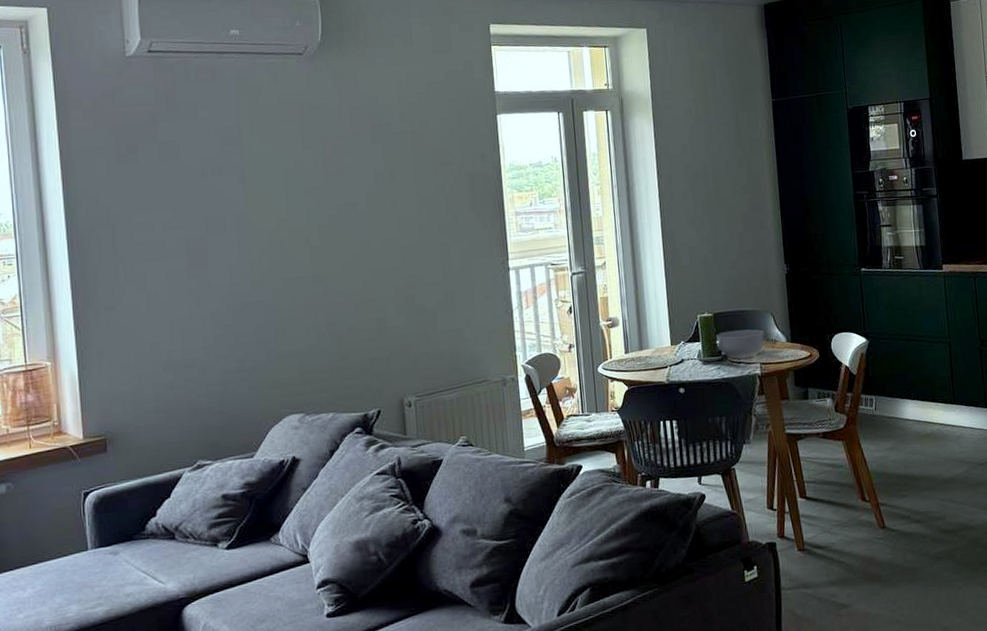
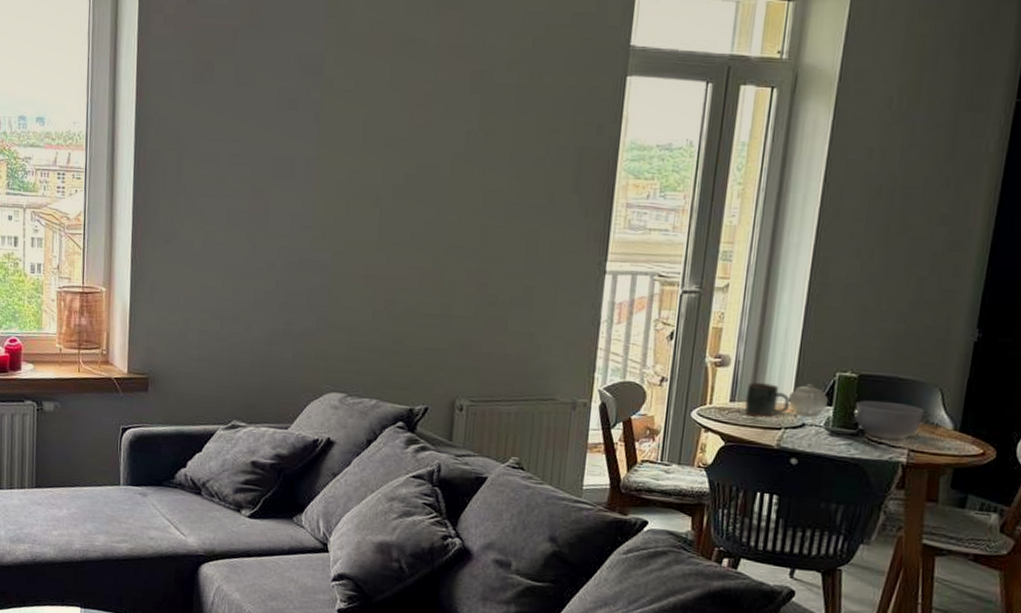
mug: none [635,333,669,362] -> present [744,382,789,418]
teapot: none [668,327,697,355] -> present [789,384,829,418]

